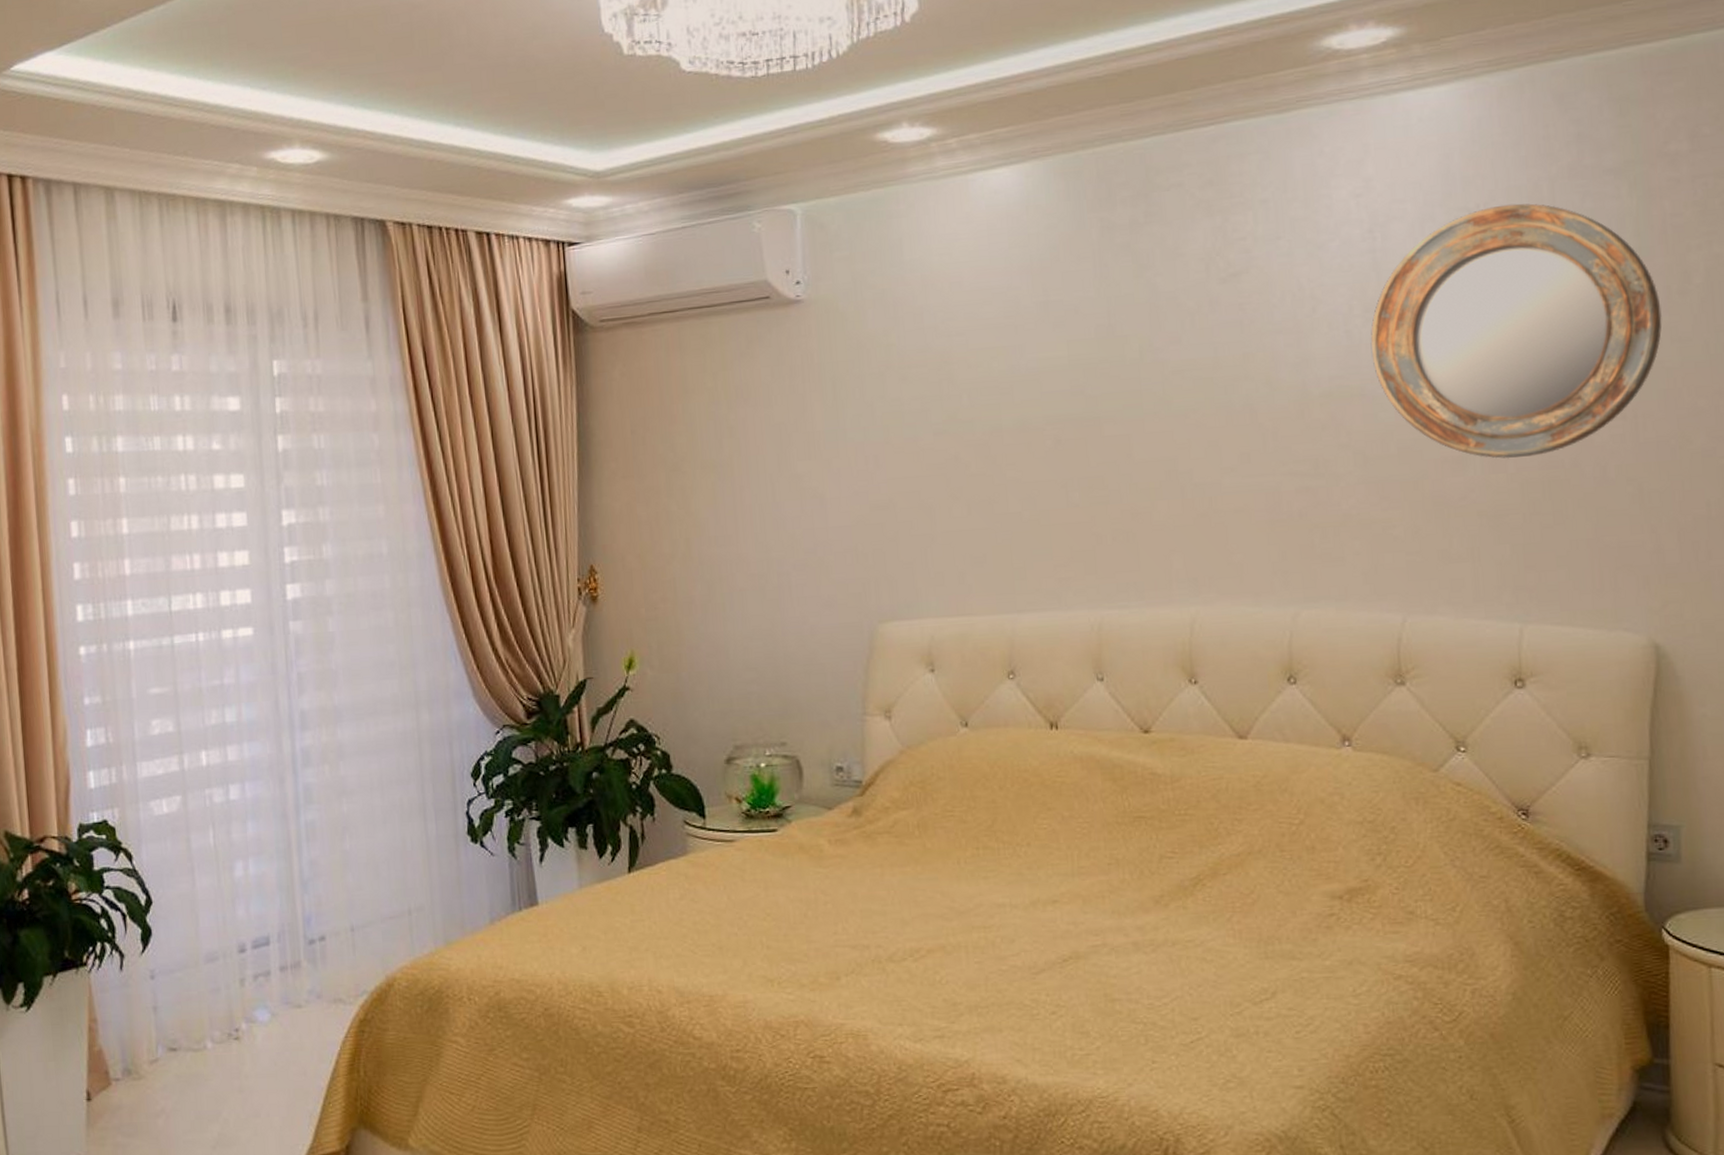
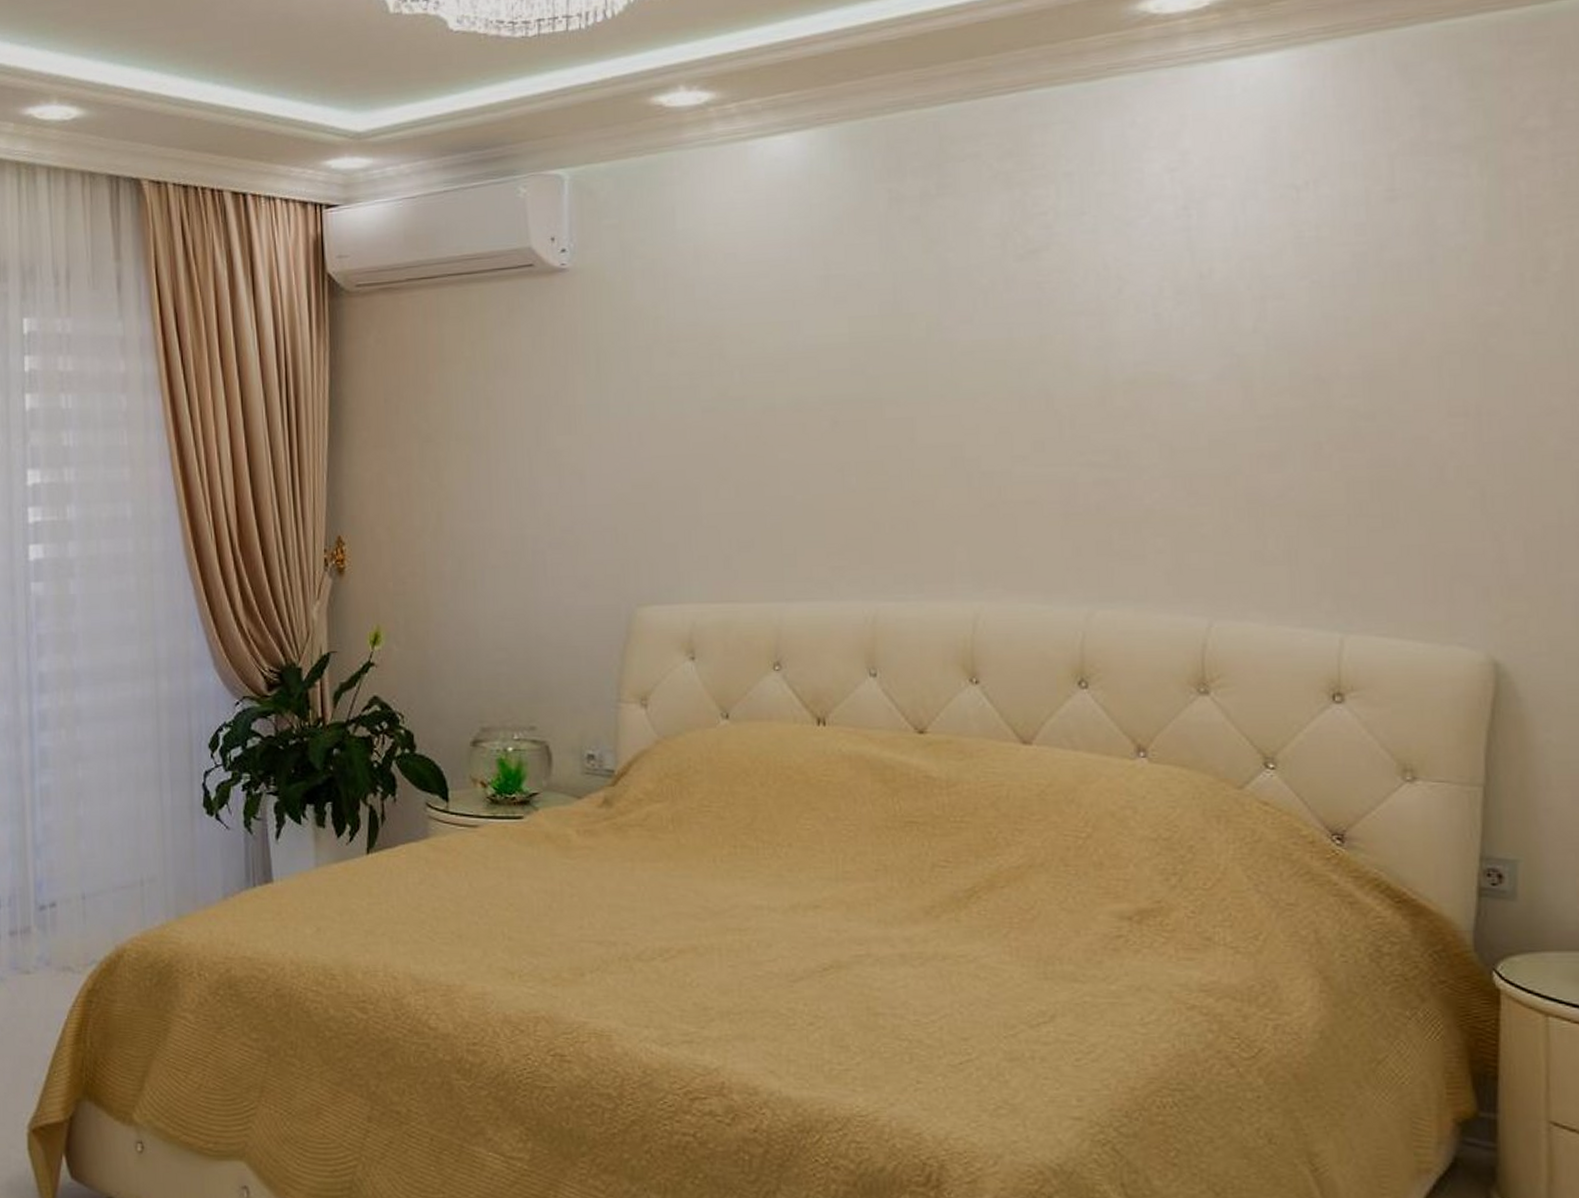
home mirror: present [1370,203,1662,459] -> none [1181,181,1513,456]

